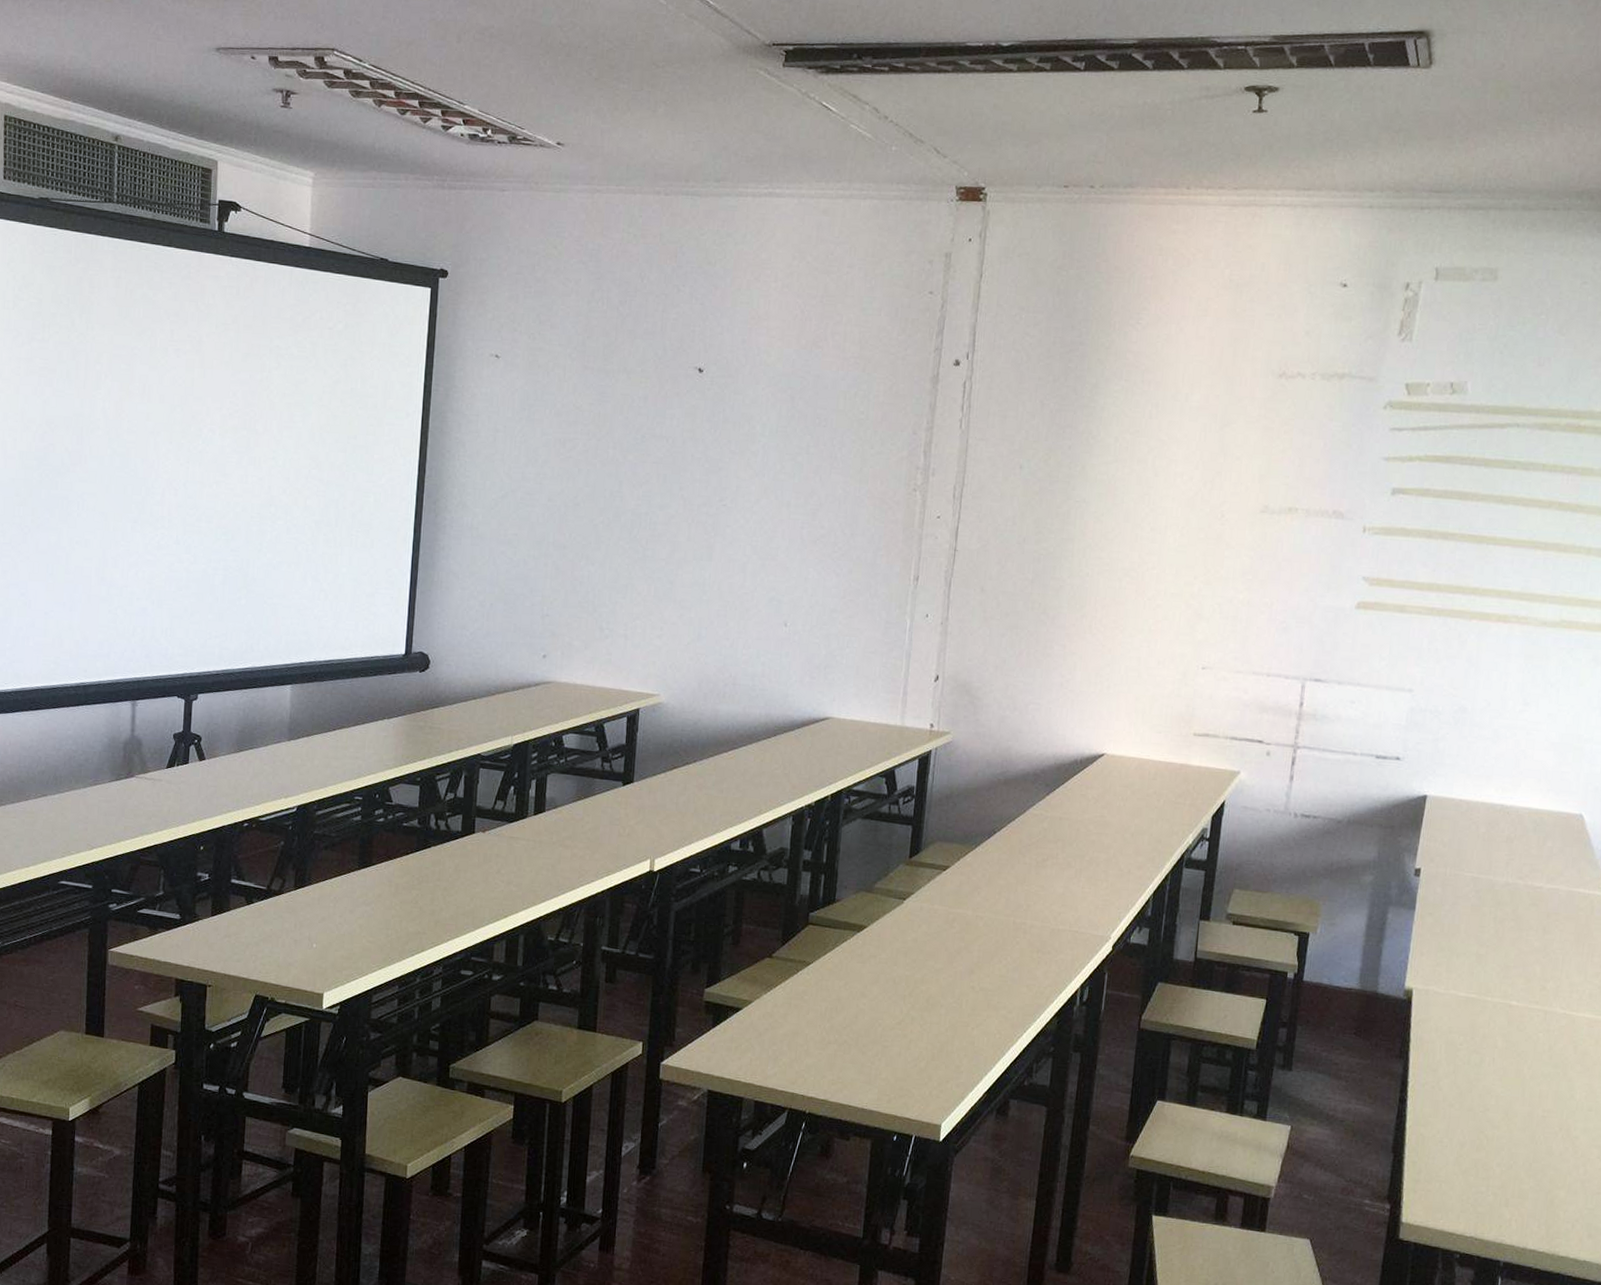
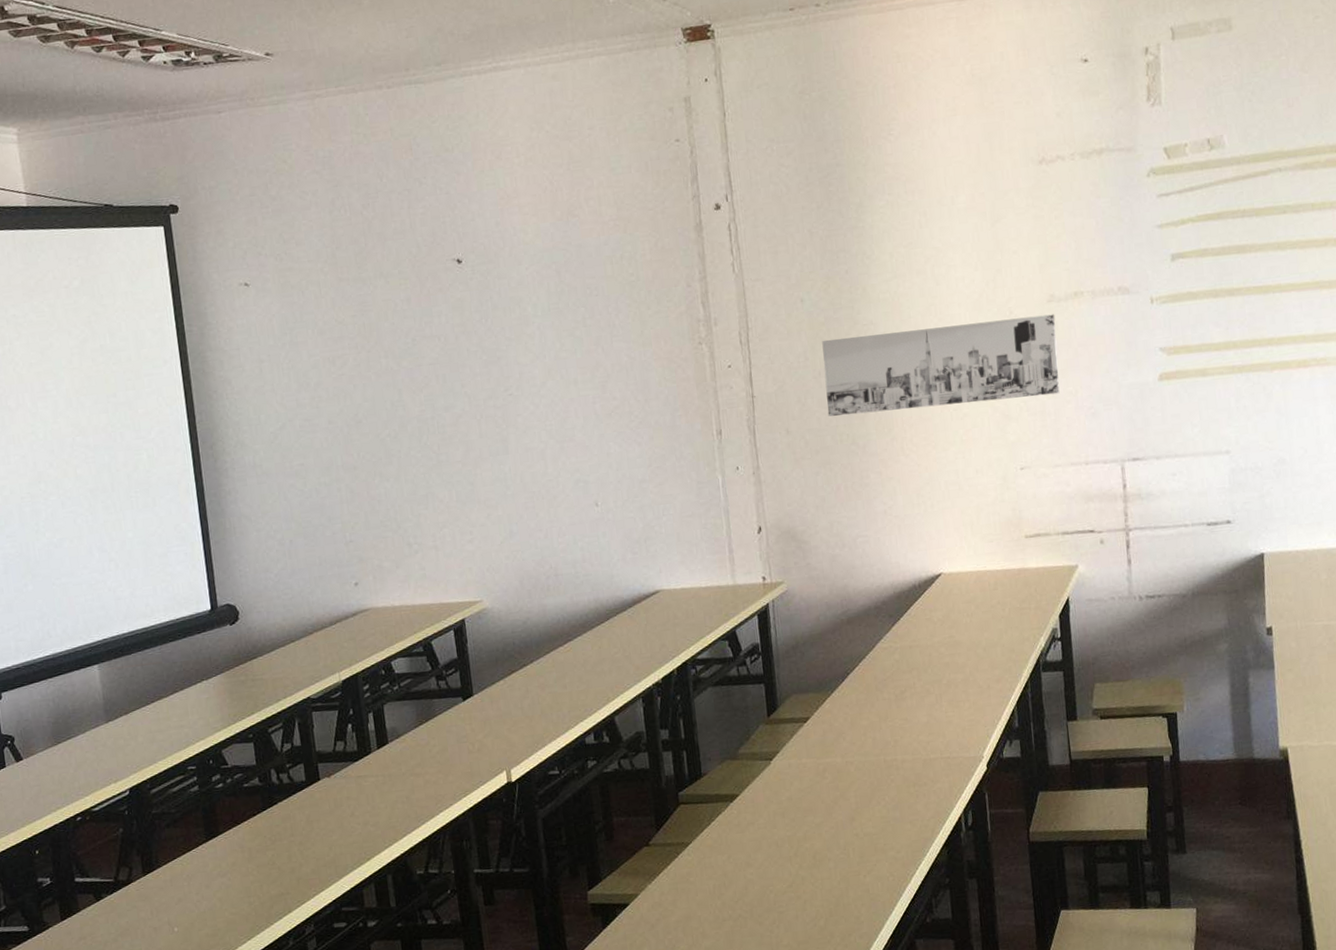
wall art: none [1024,508,1266,603] -> present [822,314,1060,417]

